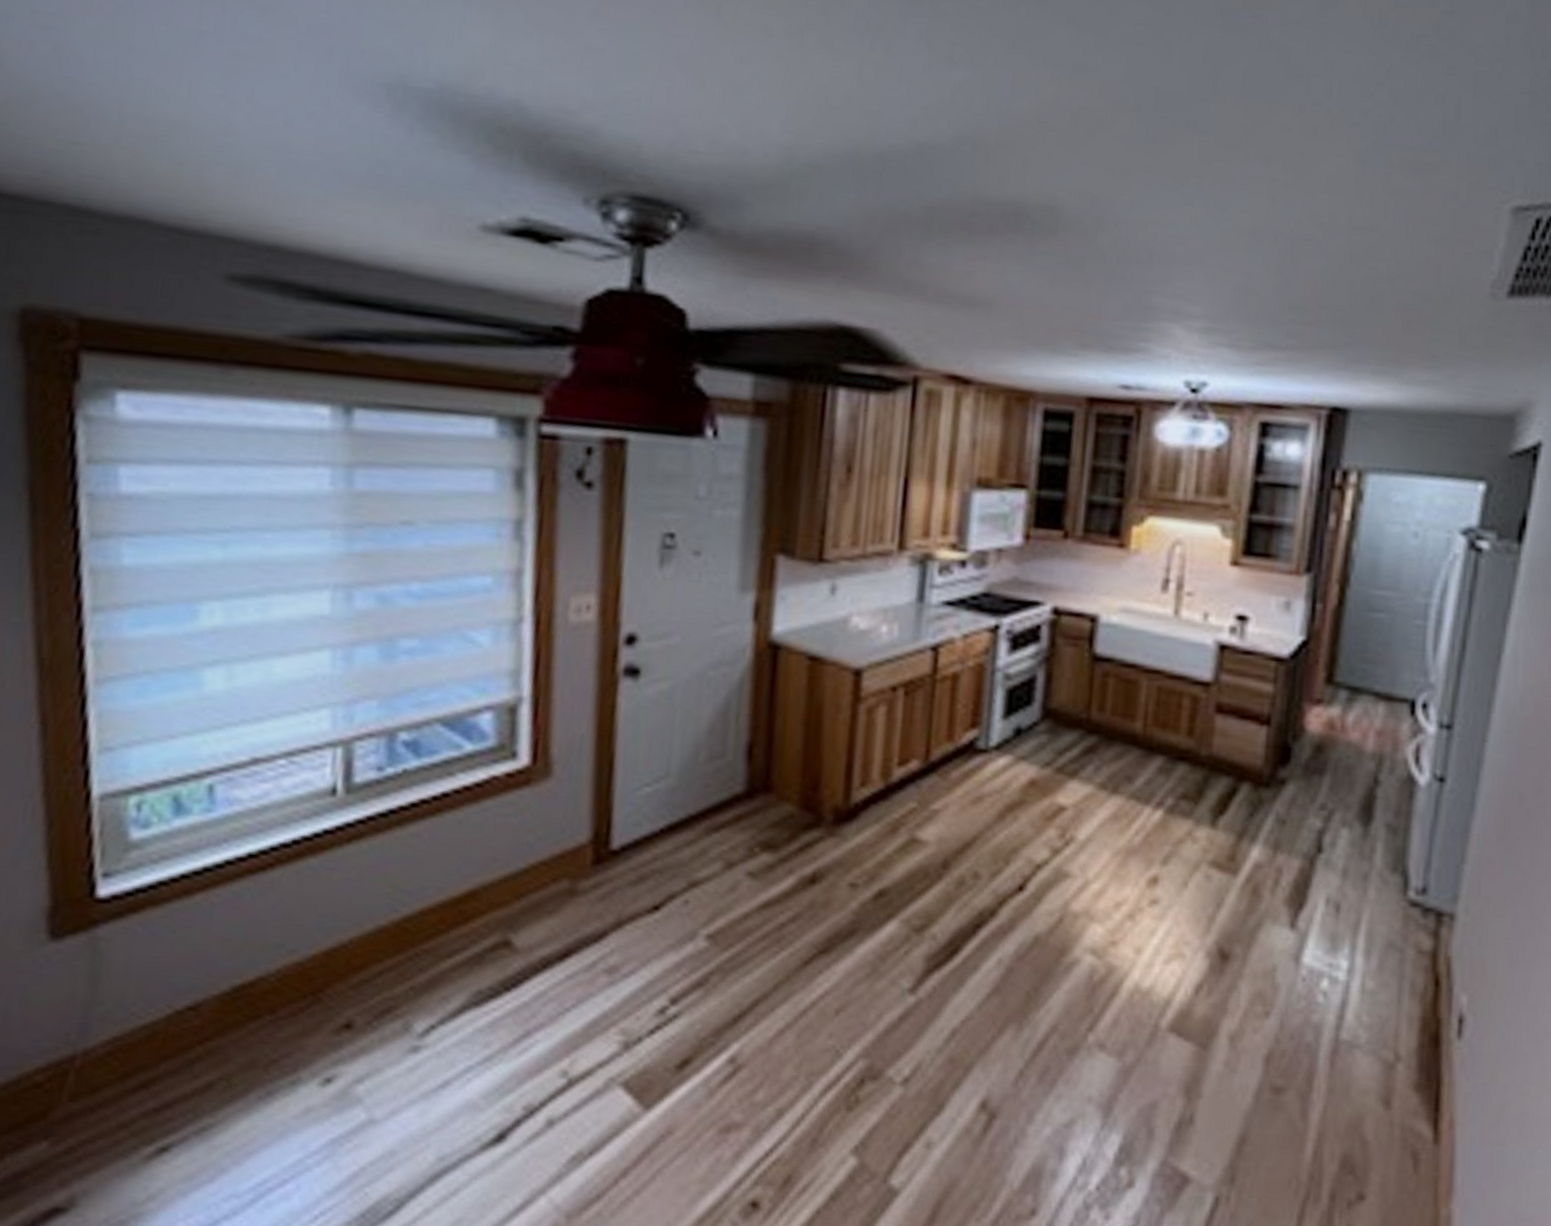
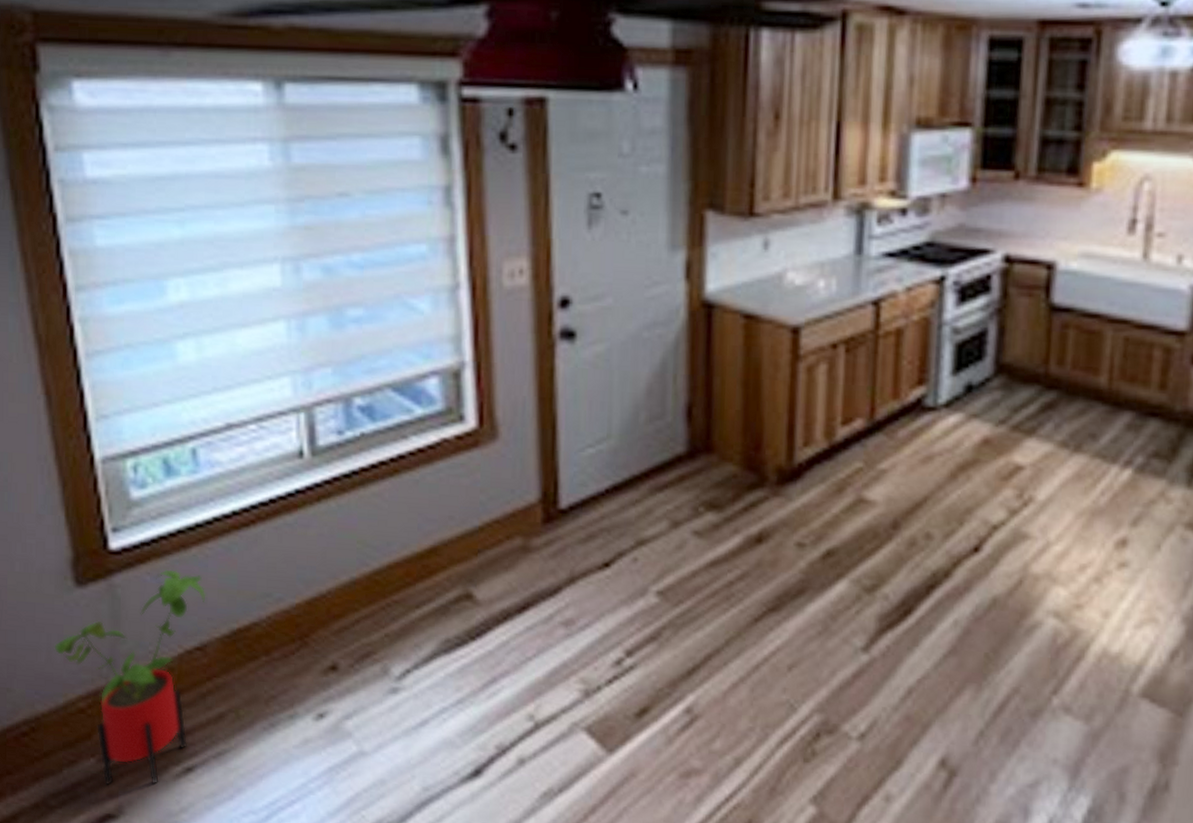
house plant: none [12,919,208,1173] -> present [54,569,206,786]

